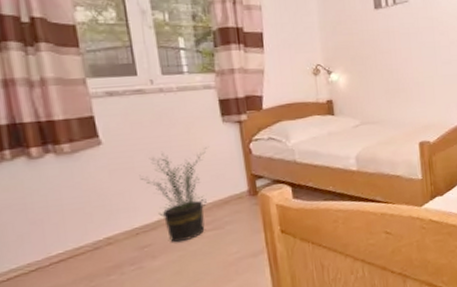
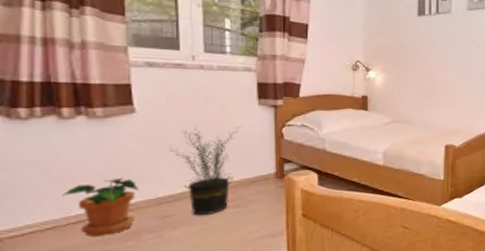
potted plant: none [42,211,115,275] -> present [63,177,138,236]

